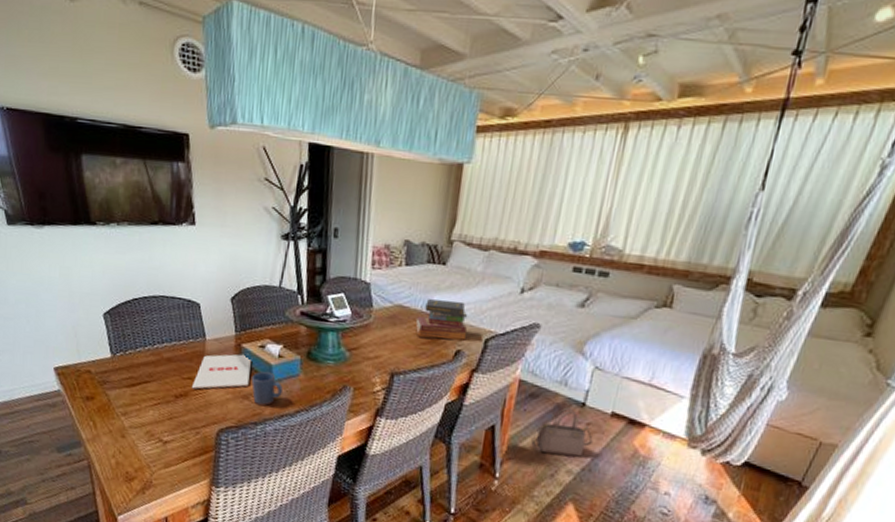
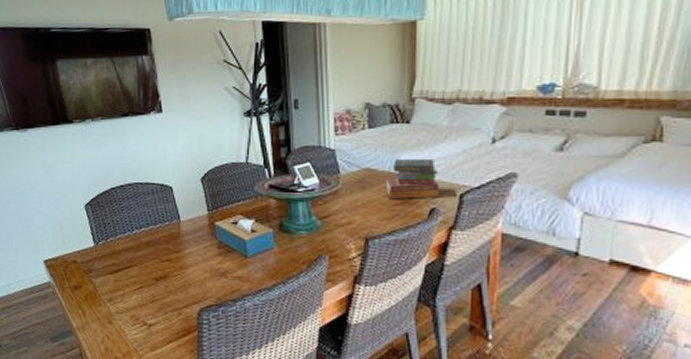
magazine: present [192,354,251,390] -> none [171,232,225,271]
mug: present [251,371,283,405] -> none [226,248,258,281]
handbag: present [531,407,593,457] -> none [523,258,592,312]

